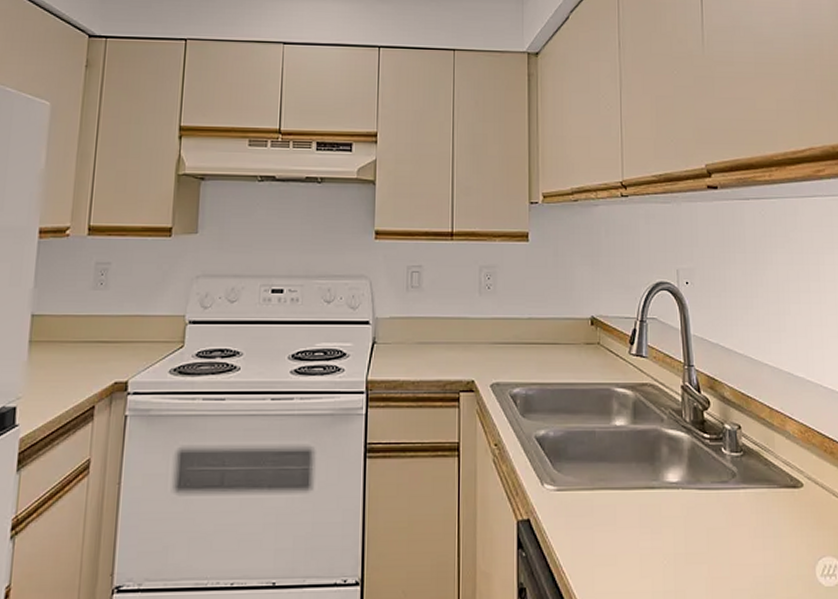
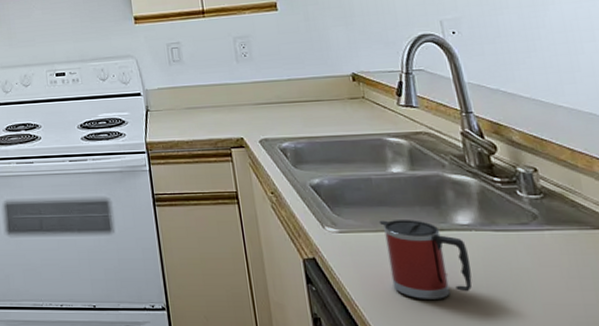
mug: none [596,477,674,563] -> present [378,220,472,299]

